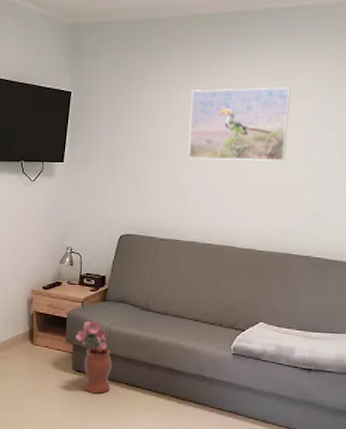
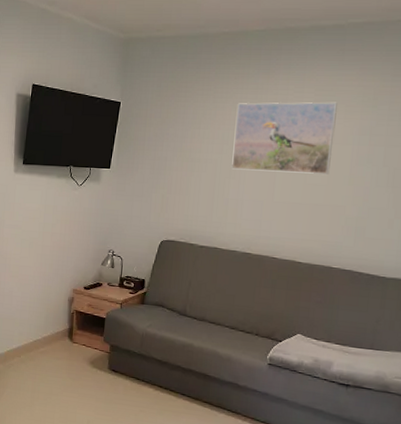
potted flower: present [75,321,112,394] -> none [112,322,147,395]

